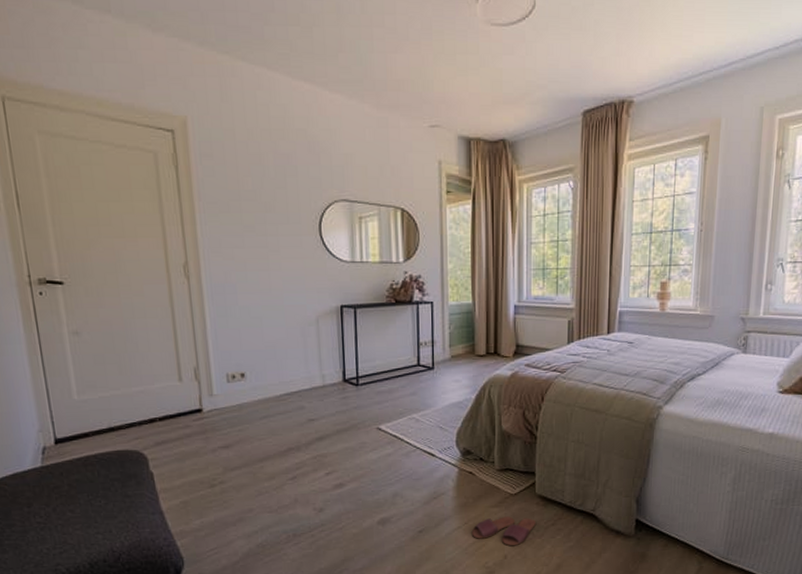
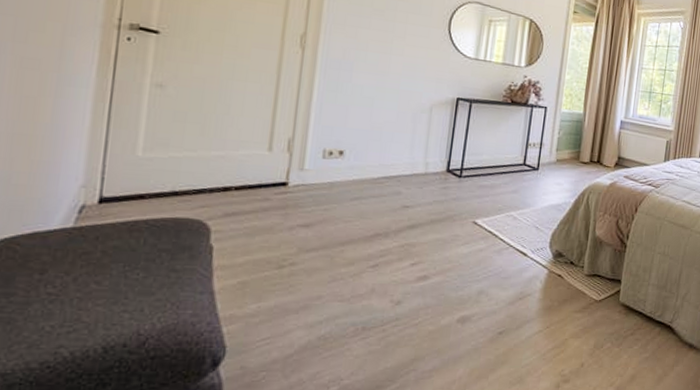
slippers: present [471,516,536,546] -> none [551,323,616,354]

